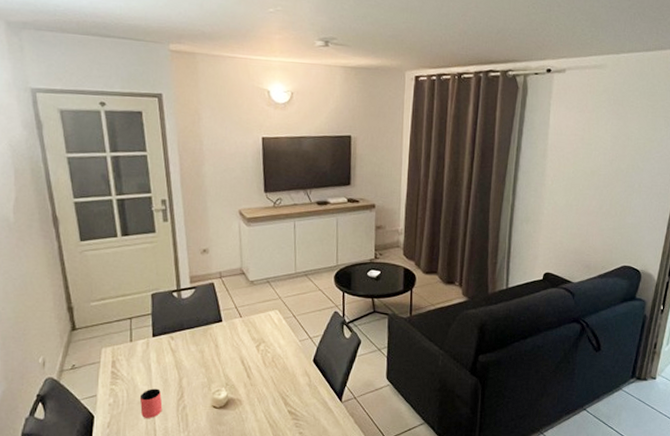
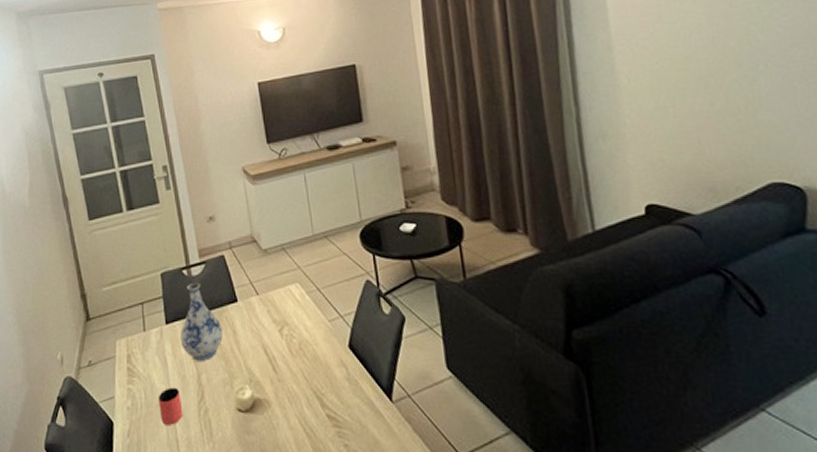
vase: none [166,303,206,368] -> present [181,282,223,361]

